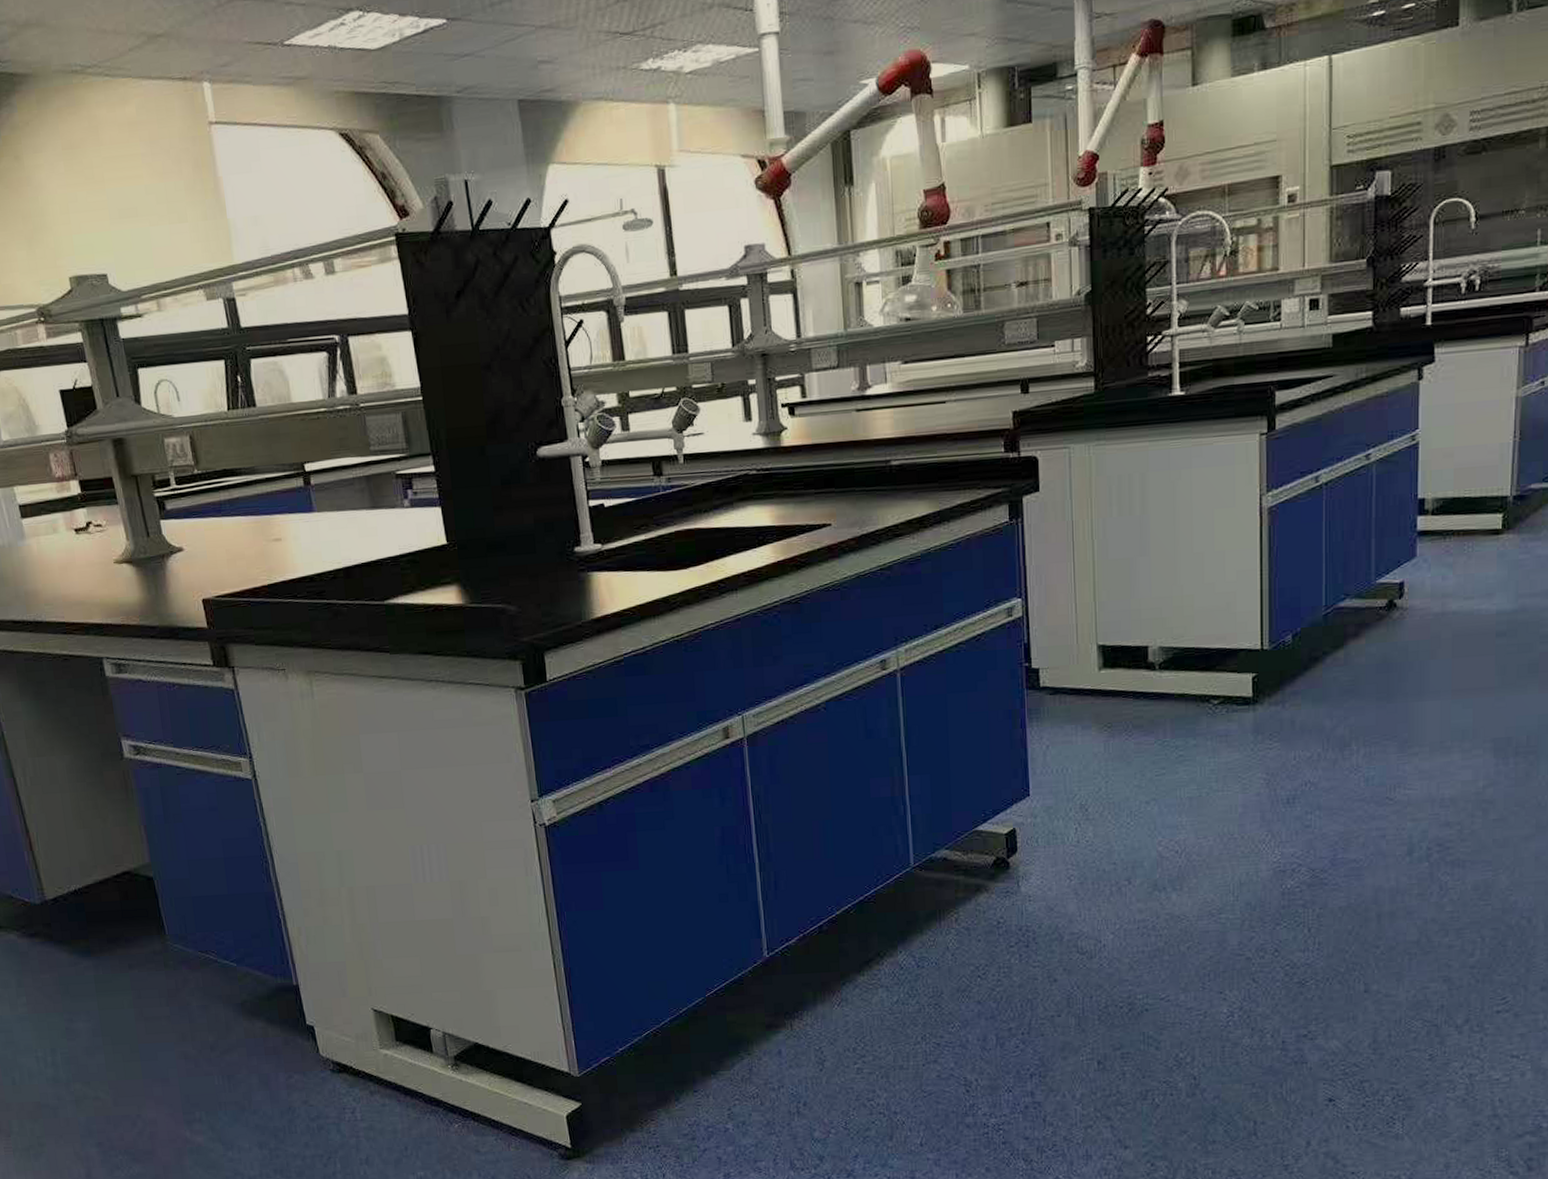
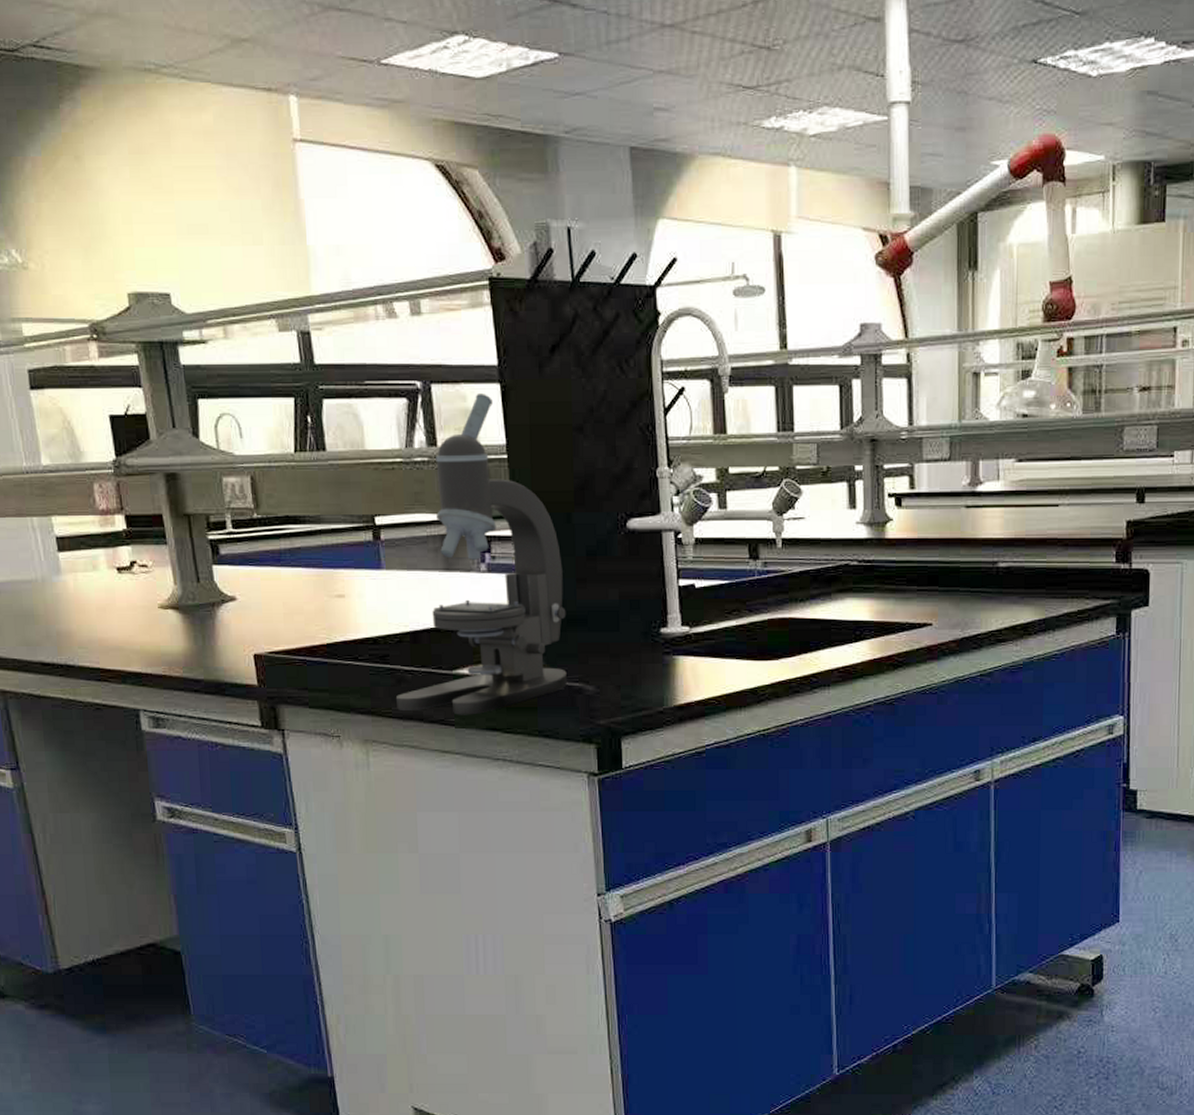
microscope: none [333,341,491,642] -> present [395,392,567,715]

